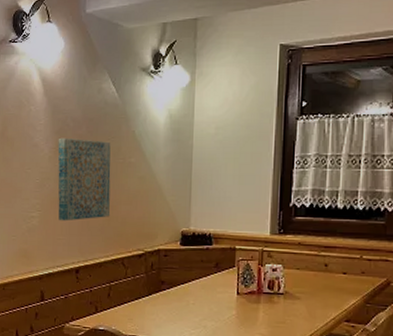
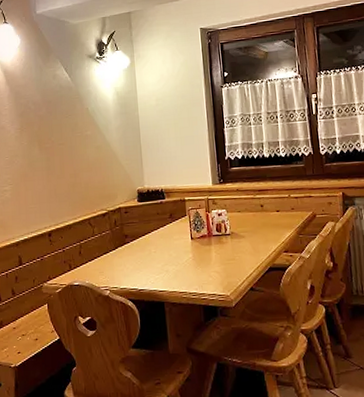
wall art: present [58,137,111,221] -> none [22,119,75,192]

